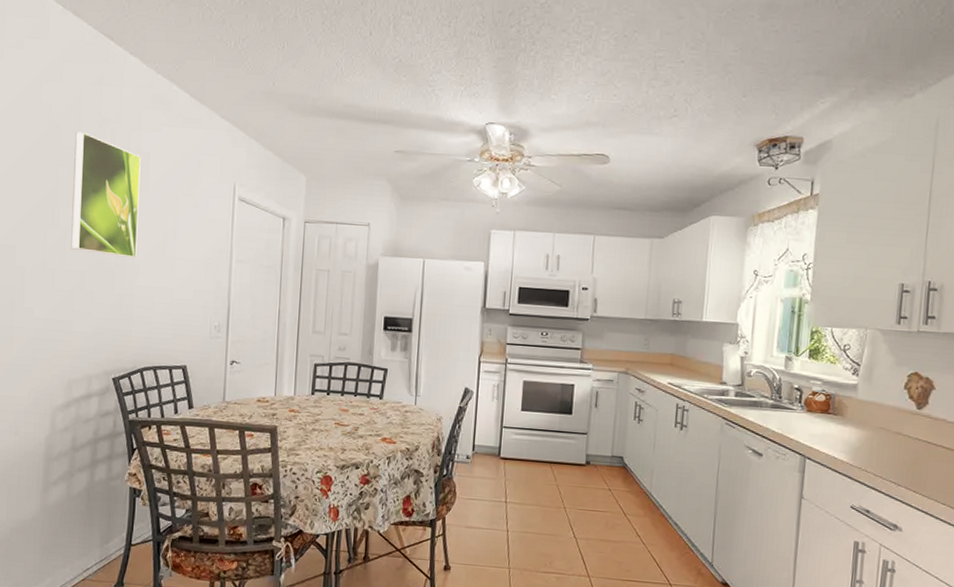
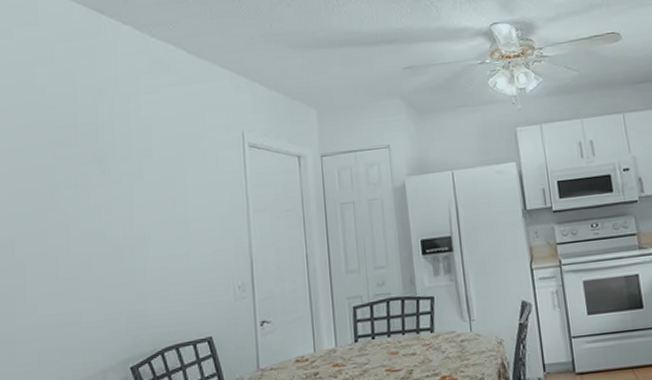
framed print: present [71,131,141,258] -> none [71,108,146,232]

